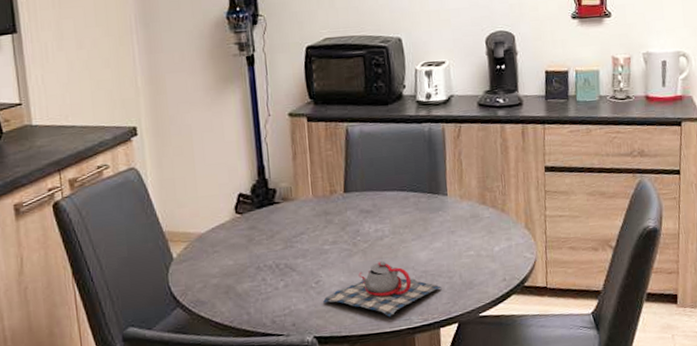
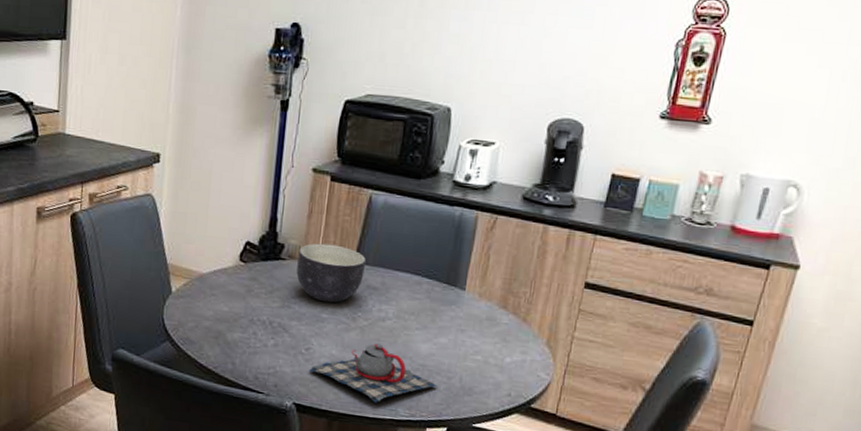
bowl: none [290,179,356,235] -> present [296,243,366,303]

